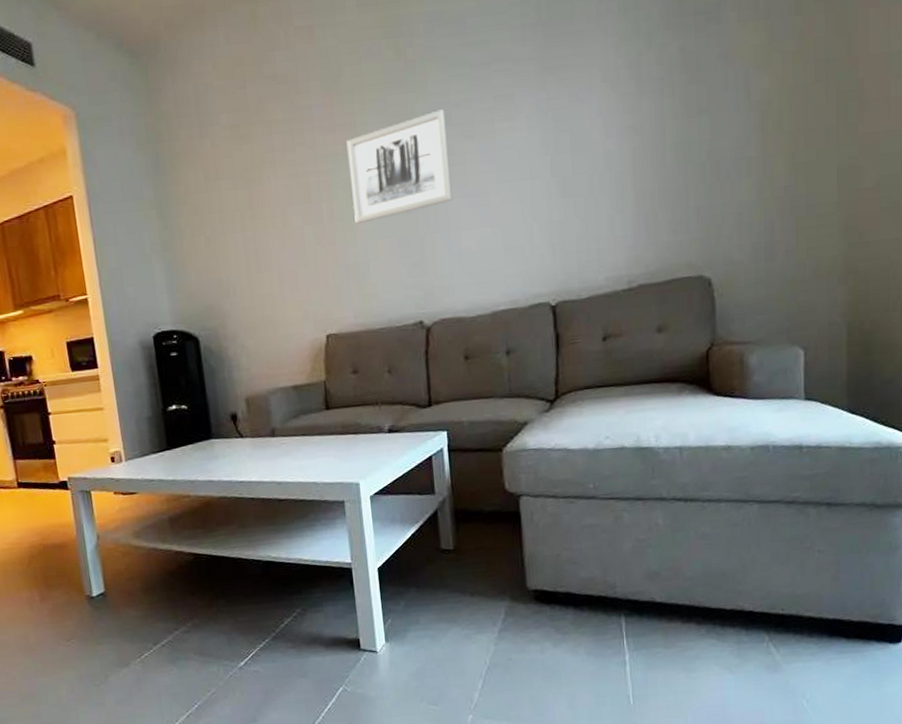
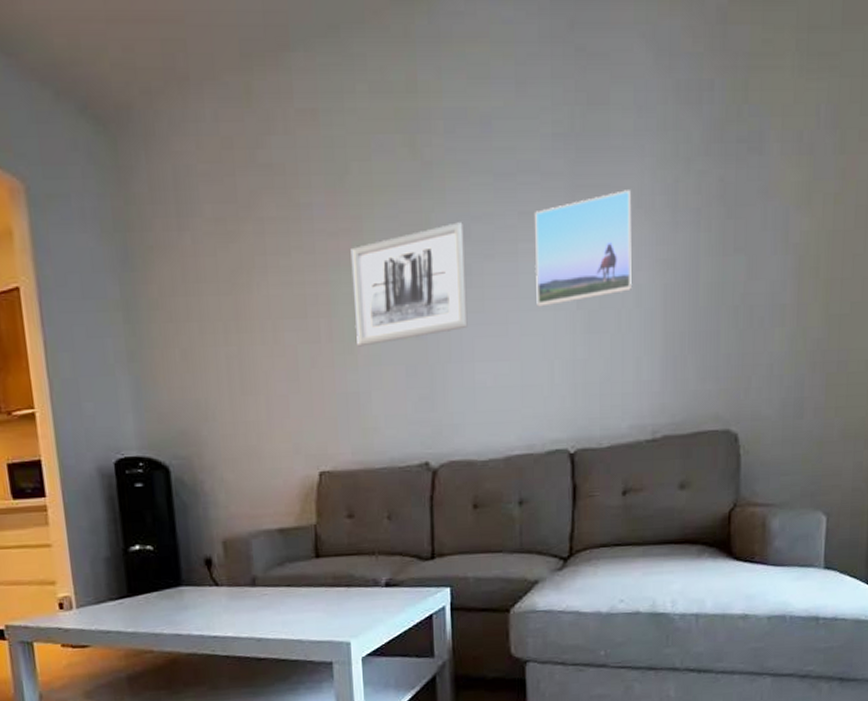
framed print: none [509,67,602,177] -> present [535,190,632,307]

